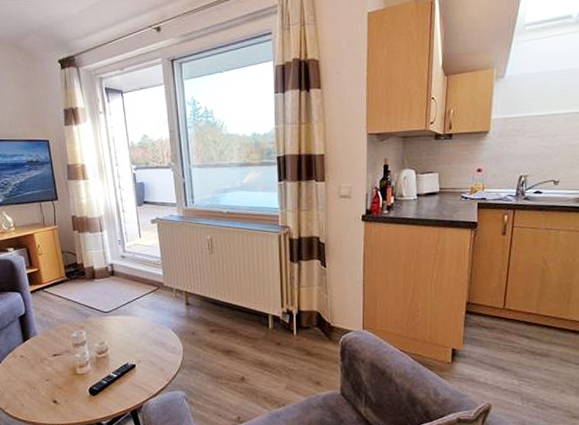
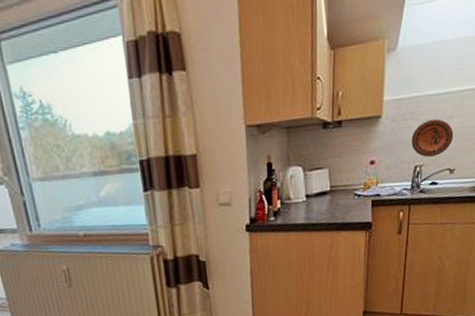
decorative plate: none [517,136,558,169] -> present [411,119,454,157]

